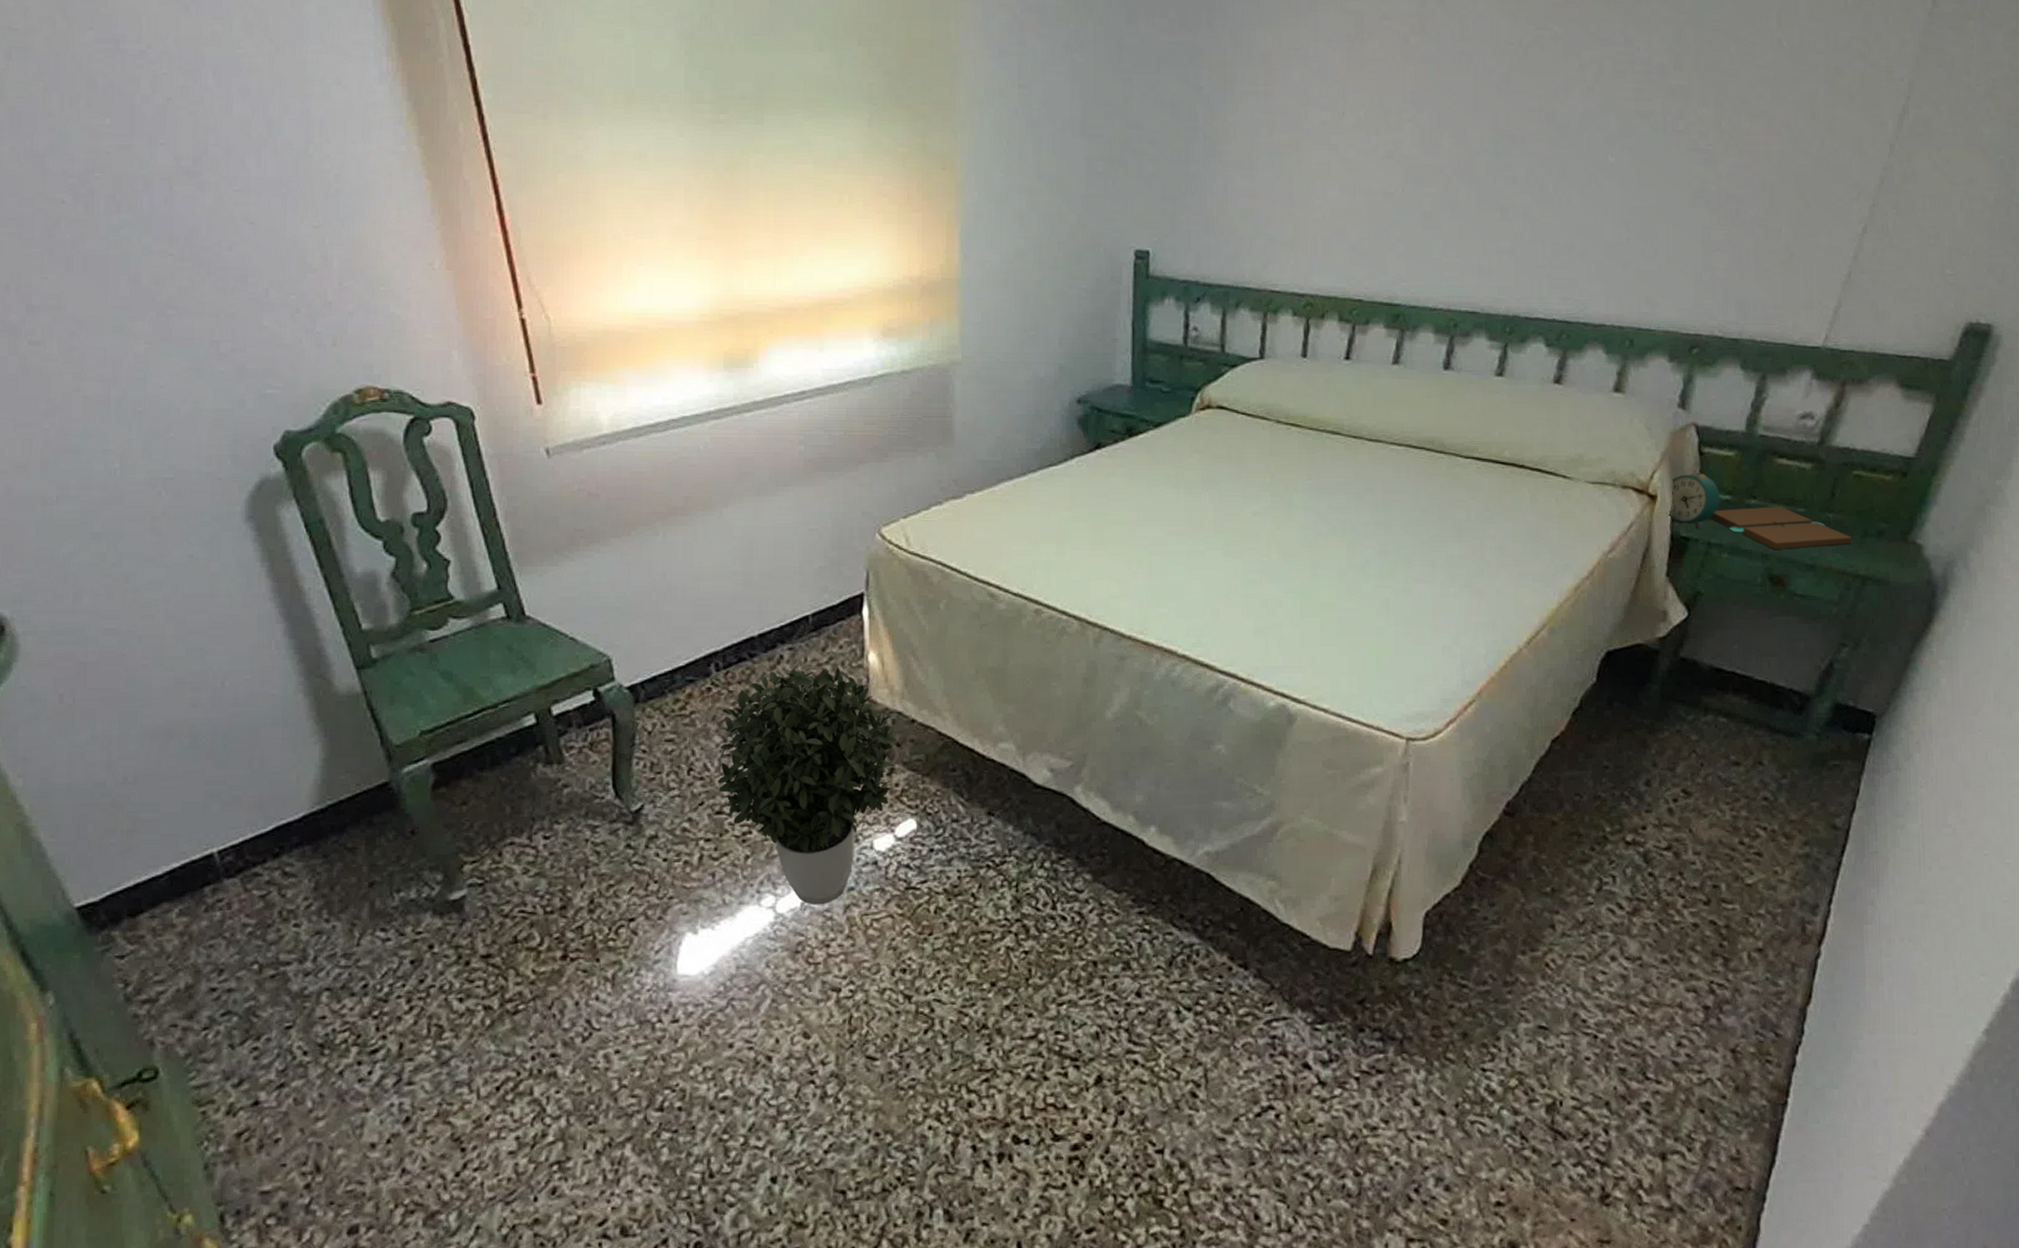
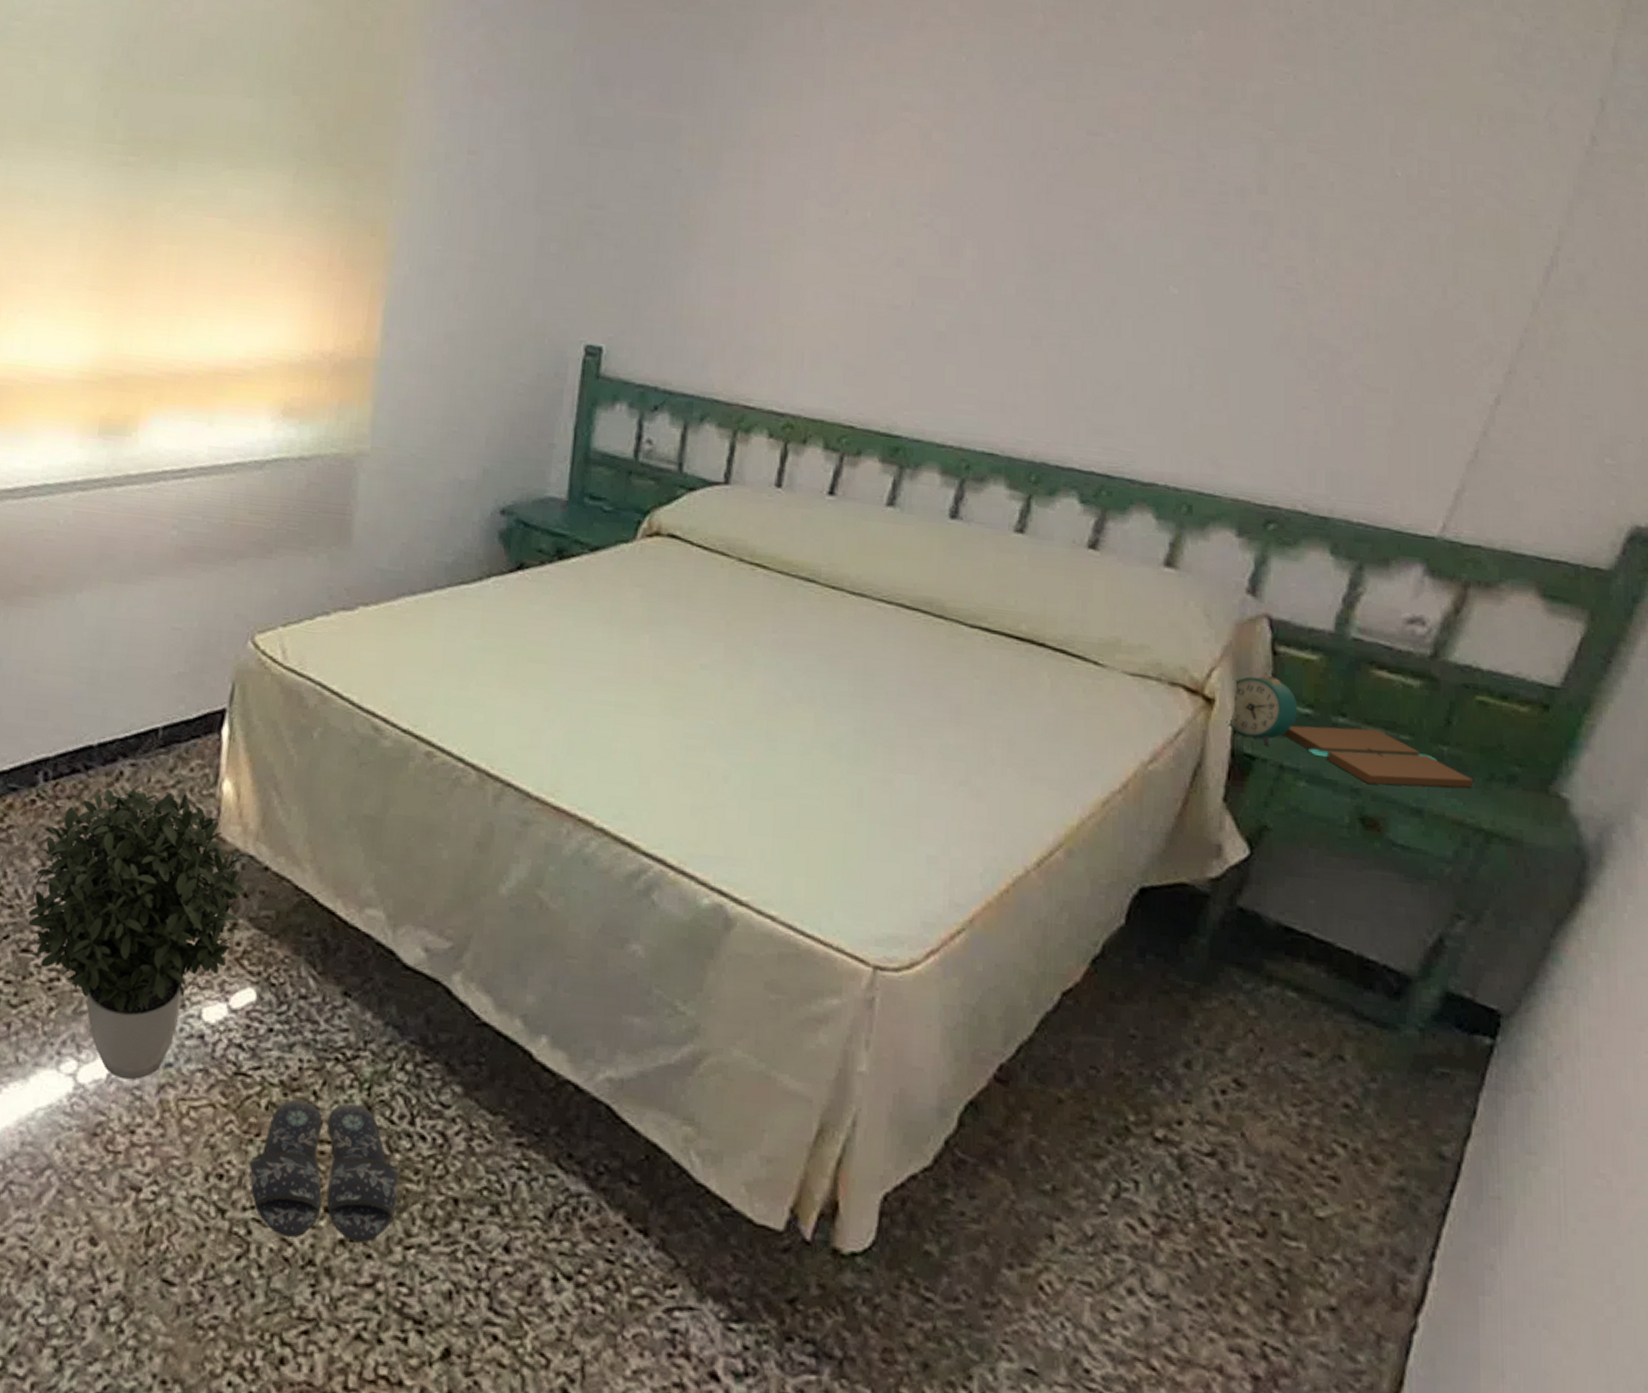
slippers: none [927,899,1048,1009] -> present [249,1099,400,1242]

